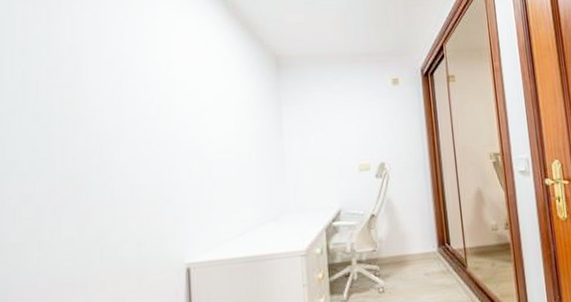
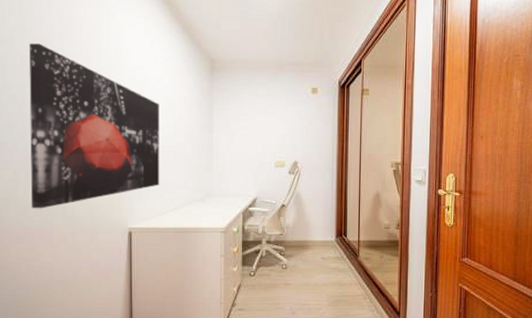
wall art: none [57,52,223,253] -> present [29,43,160,209]

